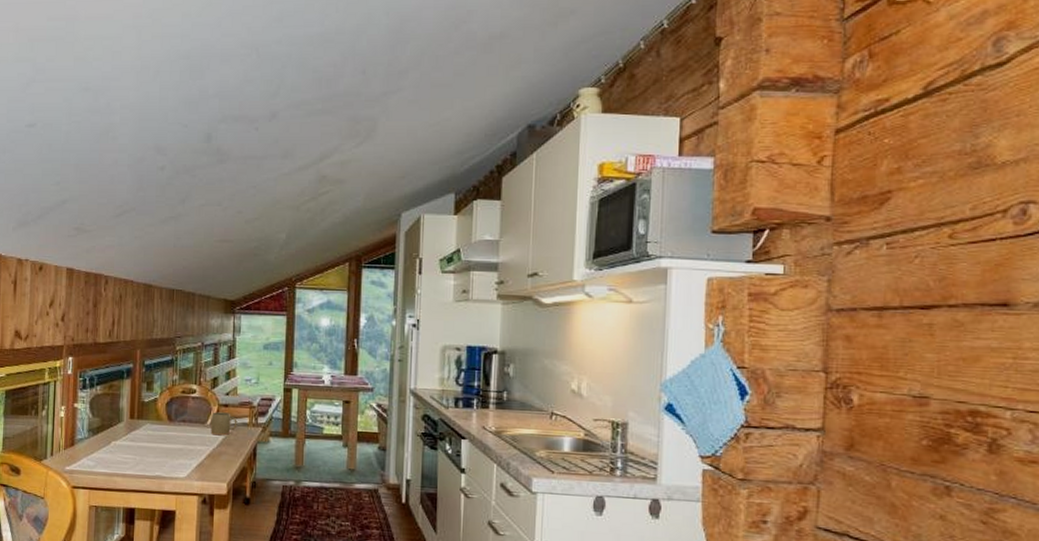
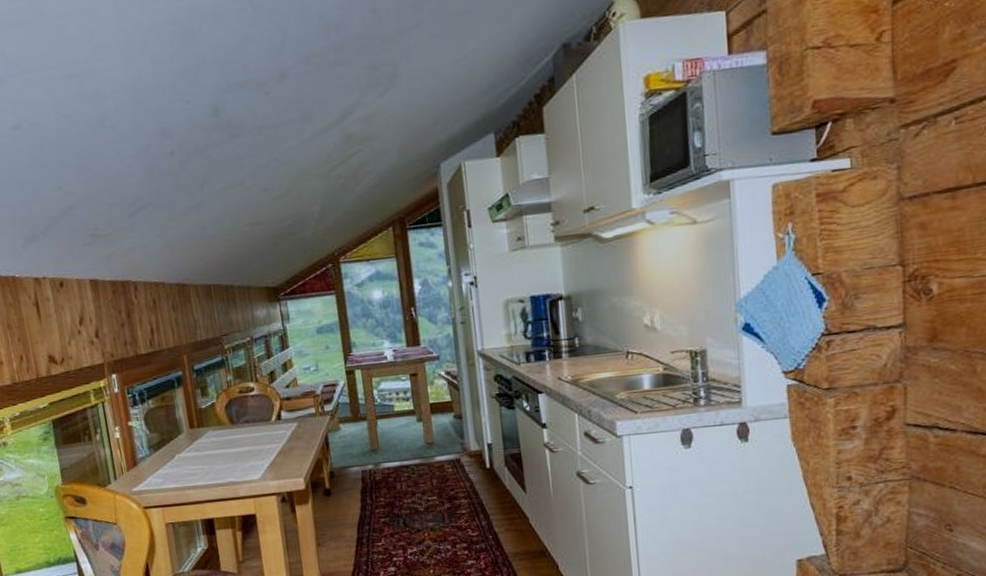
mug: present [210,412,238,436] -> none [274,405,304,431]

